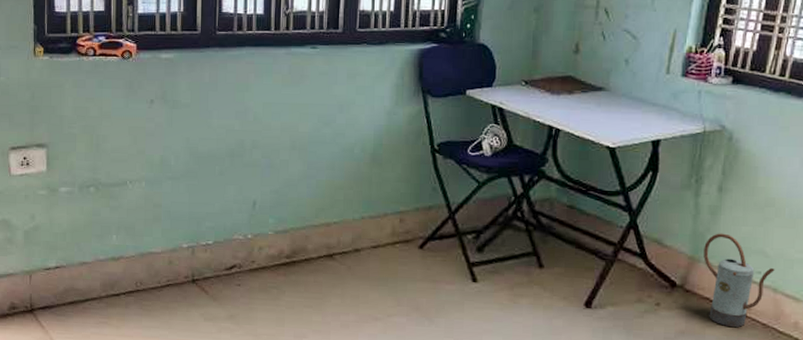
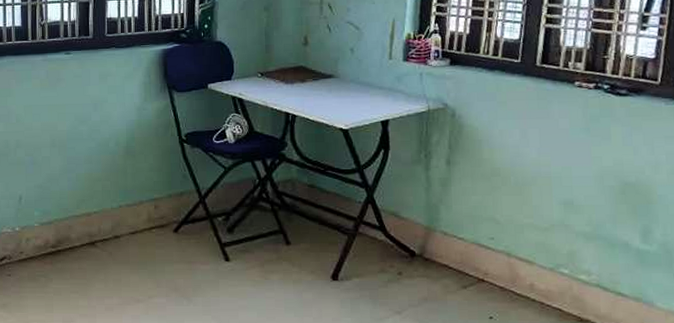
watering can: present [703,233,775,327] -> none [438,203,507,291]

